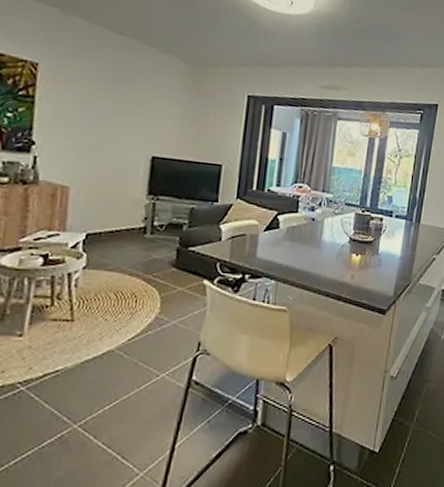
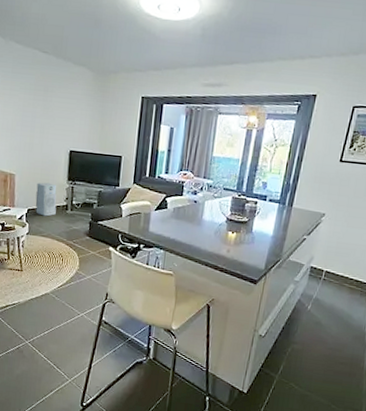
air purifier: none [98,197,131,243] -> present [35,182,57,217]

